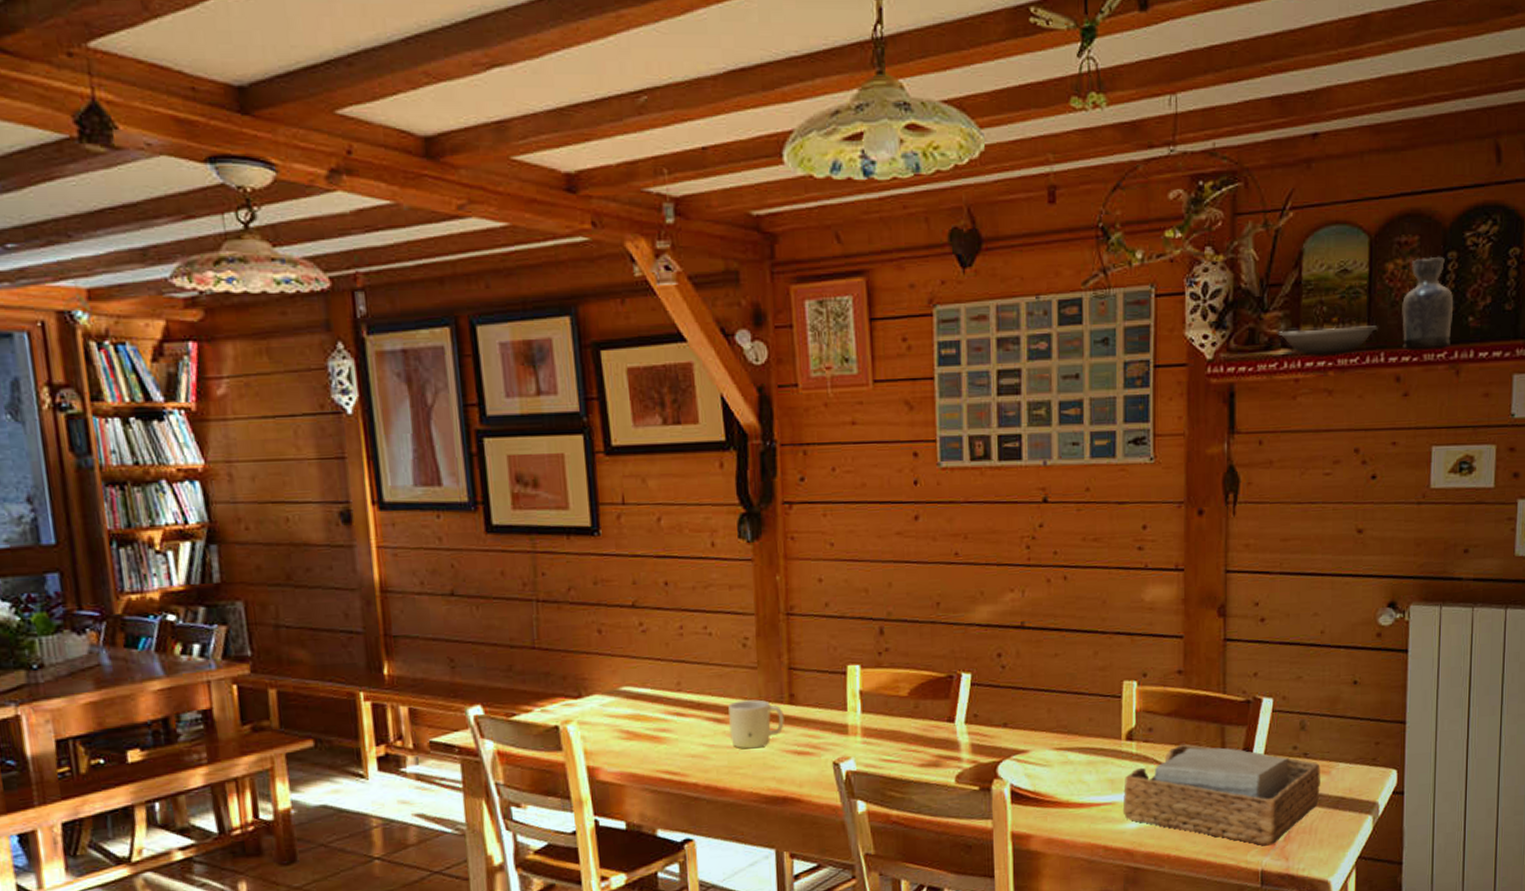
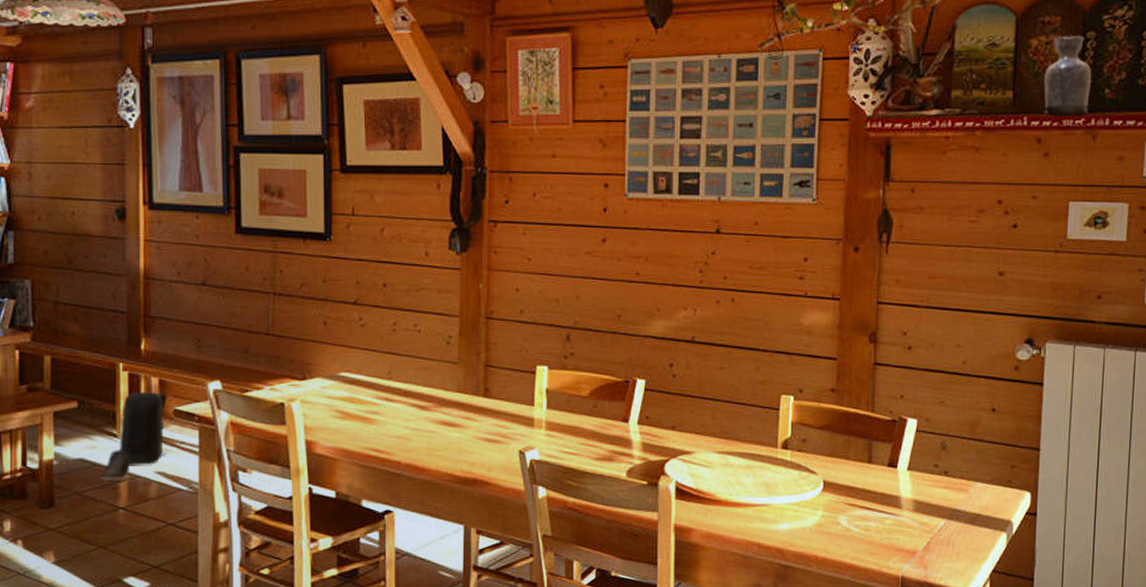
shoe: none [348,791,384,830] -> present [100,450,131,482]
backpack: none [367,723,425,807] -> present [119,392,167,464]
mug: present [728,699,784,749] -> none [431,391,479,434]
napkin holder: present [1122,743,1320,846] -> none [776,455,959,554]
decorative plate: present [1278,326,1378,357] -> none [932,93,1022,119]

